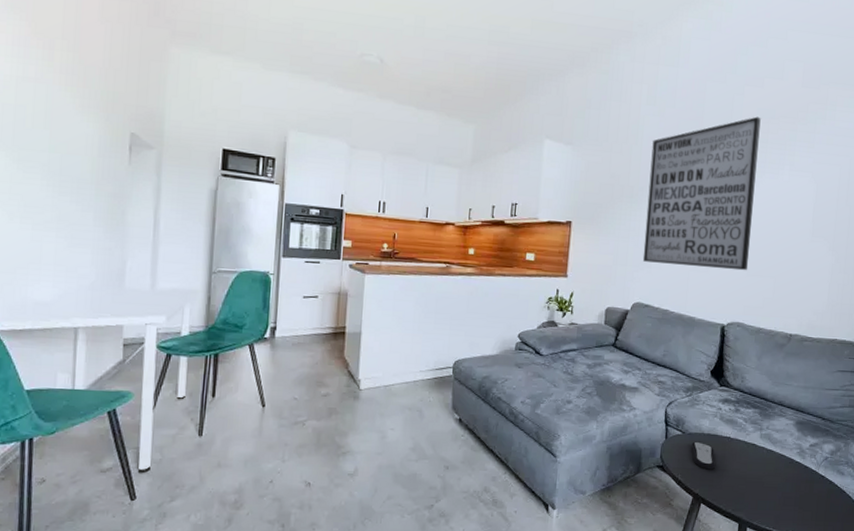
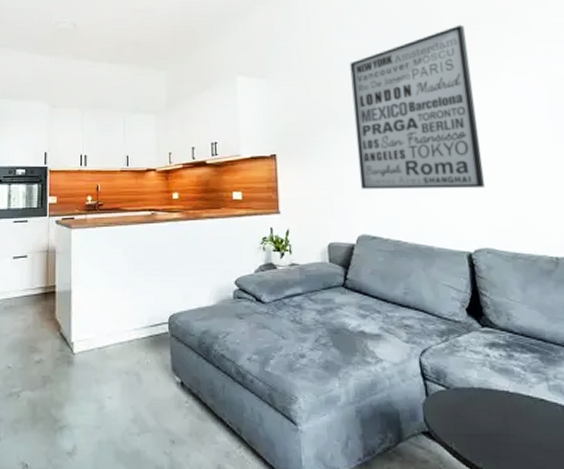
remote control: present [691,441,716,470] -> none [460,398,498,435]

